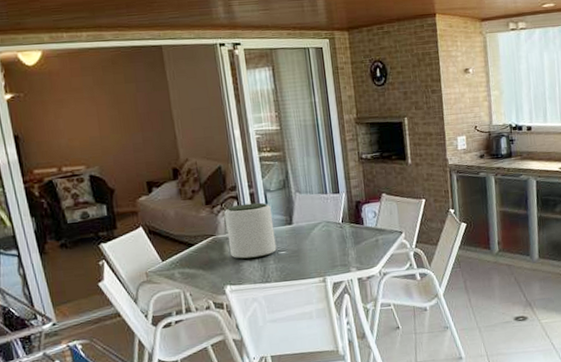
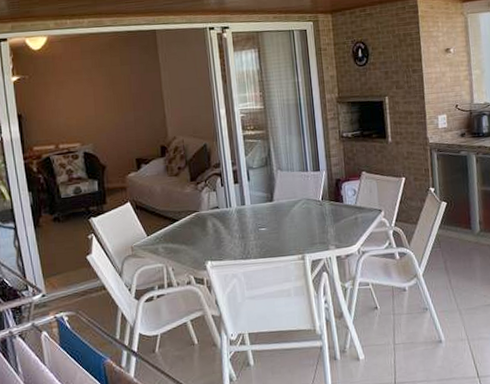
plant pot: present [224,202,277,260] -> none [208,179,257,236]

